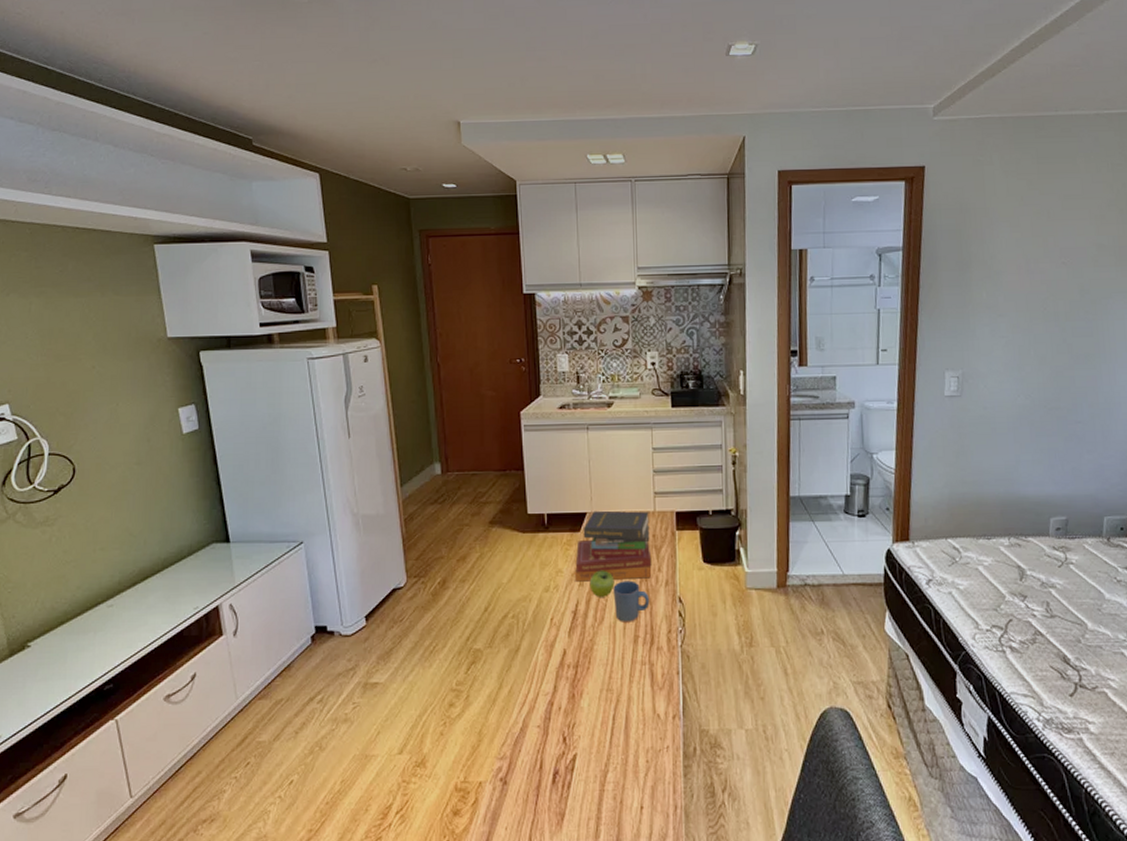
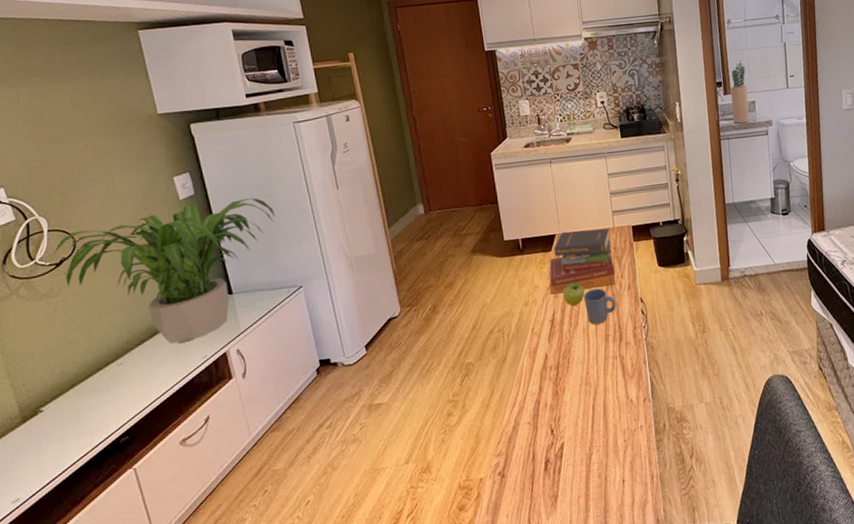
potted plant: none [53,439,281,590] -> present [54,198,275,344]
vase: none [806,327,828,403] -> present [730,61,750,124]

